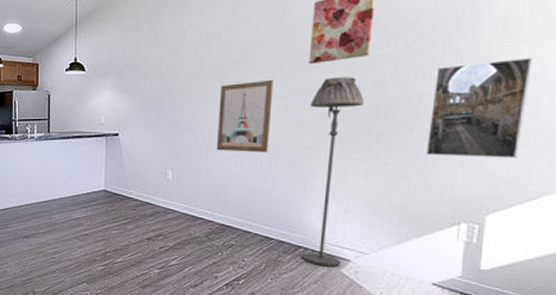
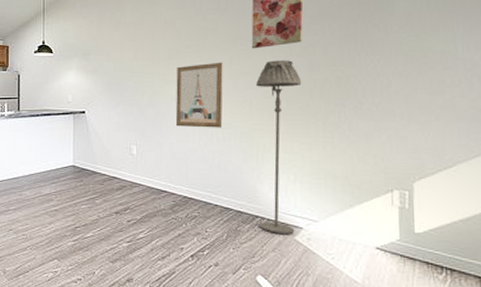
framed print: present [426,57,533,158] -> none [357,45,434,131]

